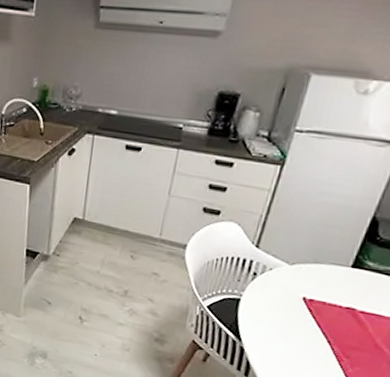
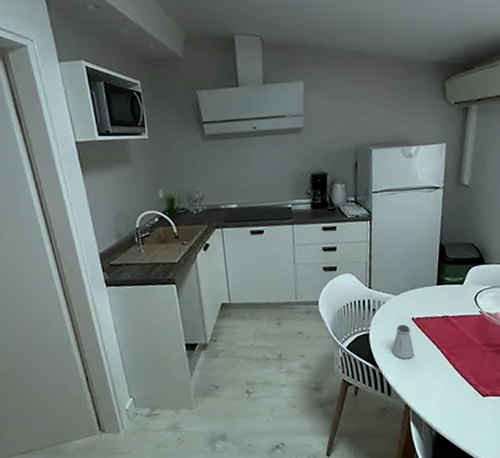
saltshaker: none [264,300,297,344] -> present [392,324,415,359]

